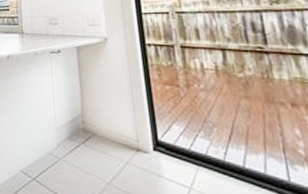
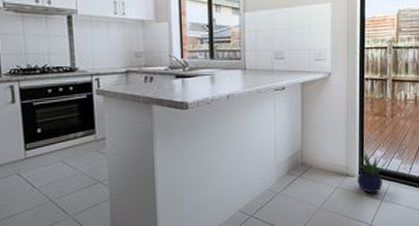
potted plant: none [151,123,190,178] -> present [357,150,387,194]

